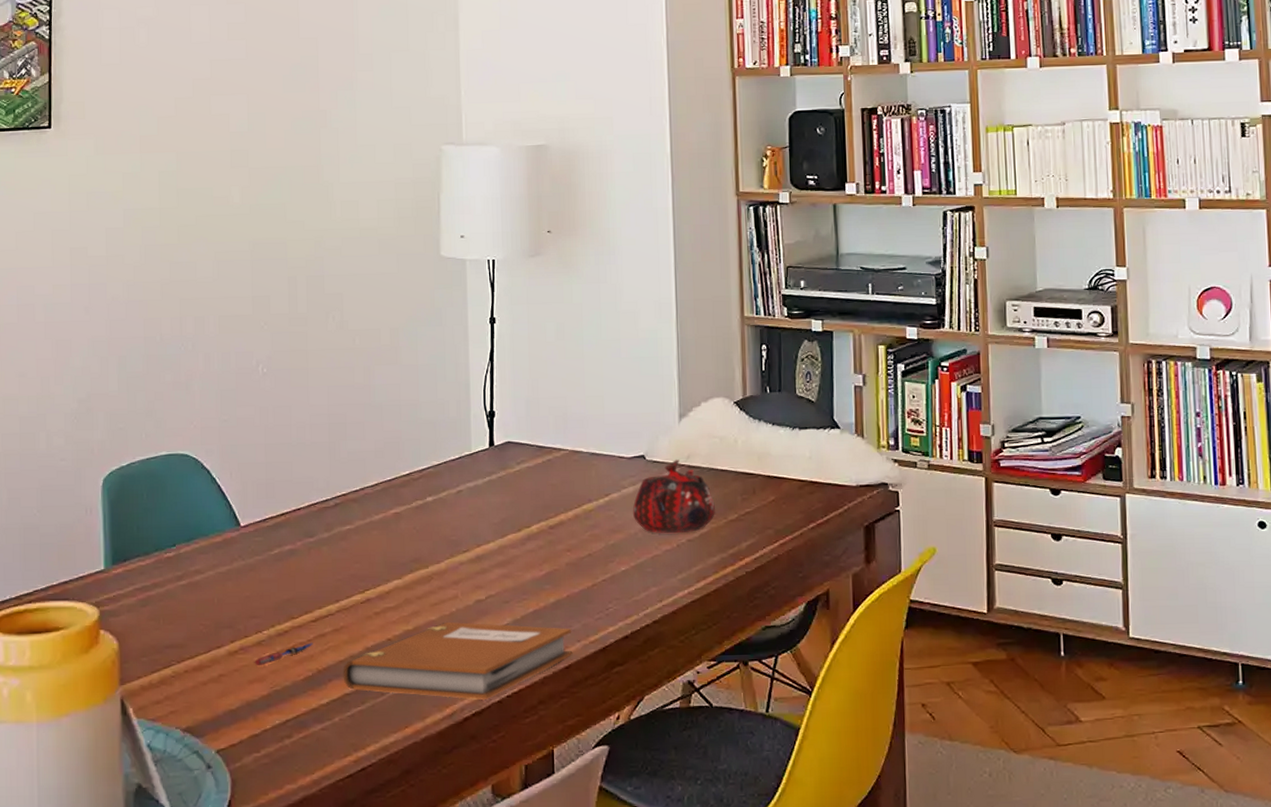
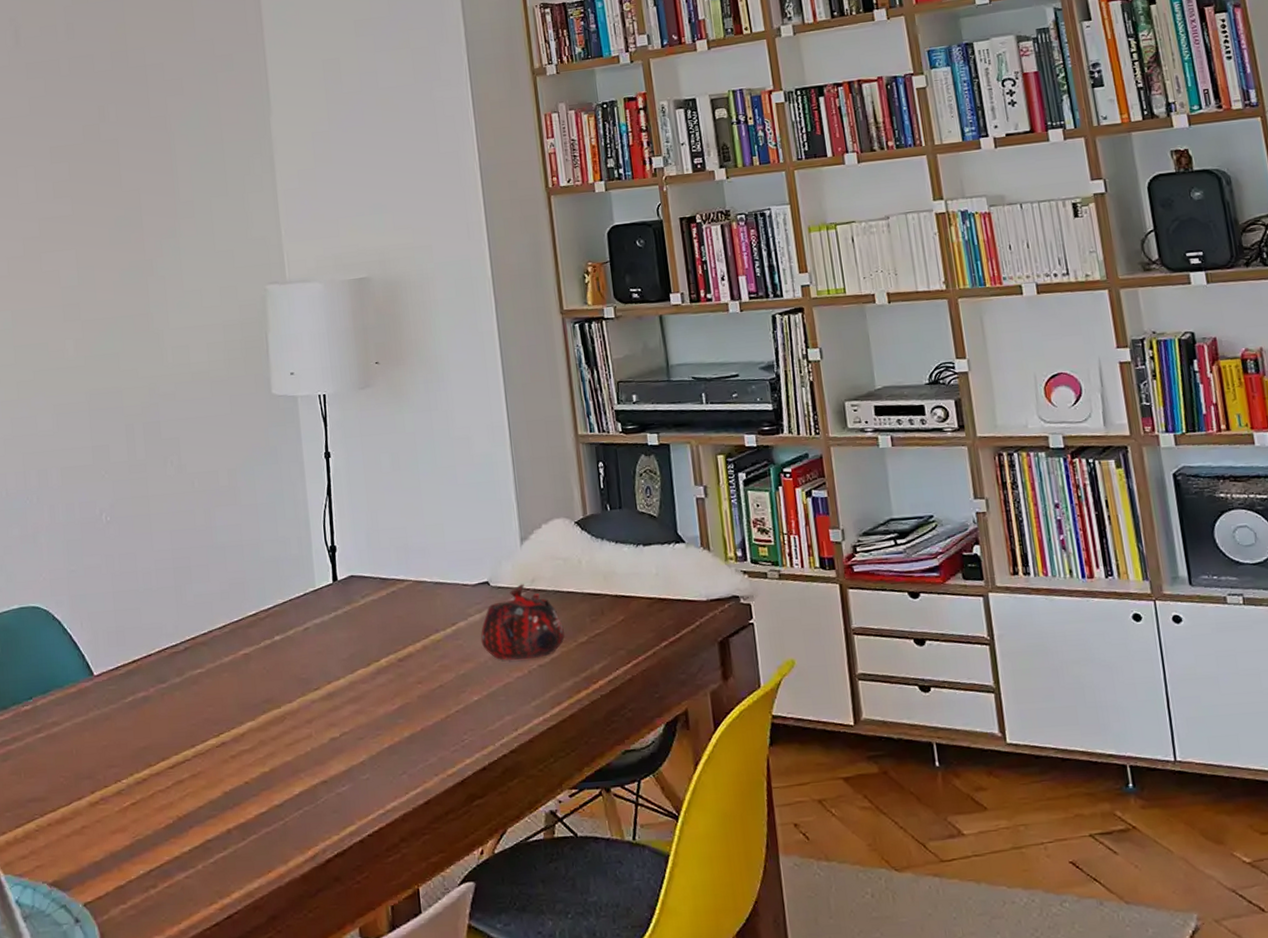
pen: present [254,643,313,666] -> none [115,790,172,816]
notebook: present [343,621,573,701] -> none [203,761,431,841]

